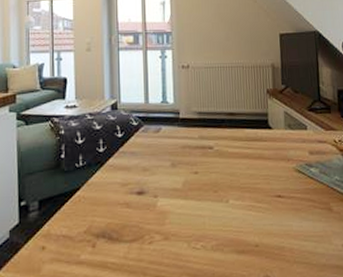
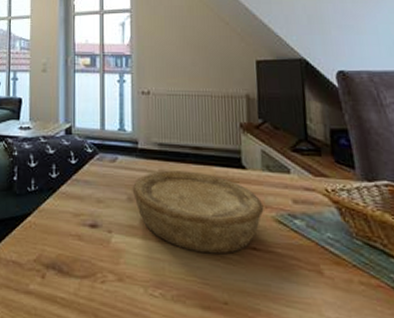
bowl: none [175,135,287,206] -> present [132,170,264,255]

